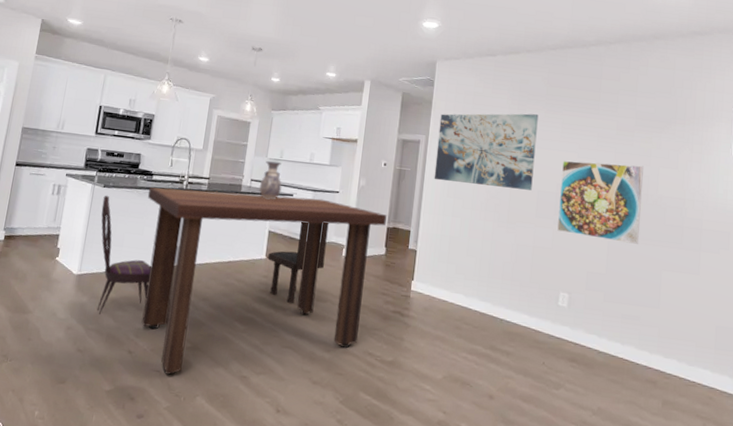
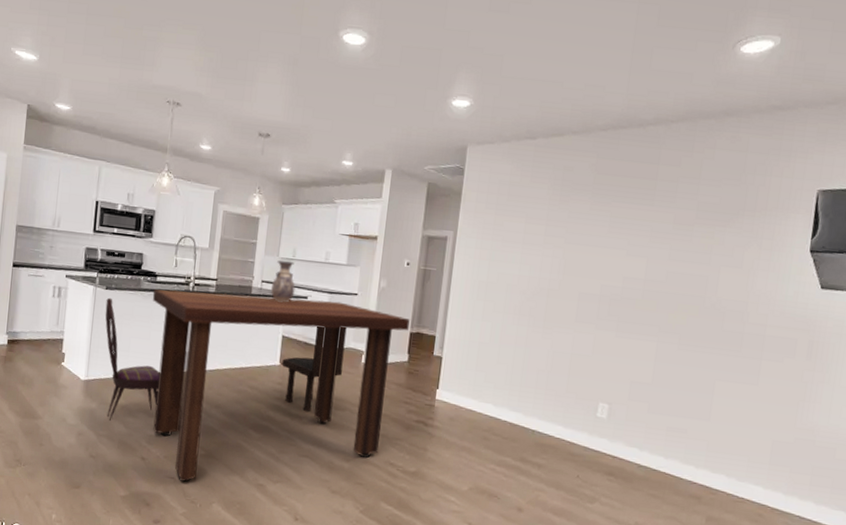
wall art: present [434,113,539,190] -> none [462,205,583,292]
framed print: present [557,160,644,244] -> none [599,258,702,352]

